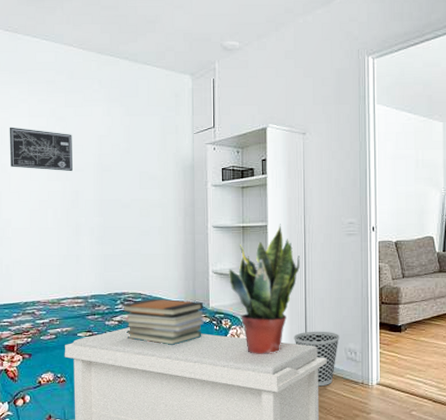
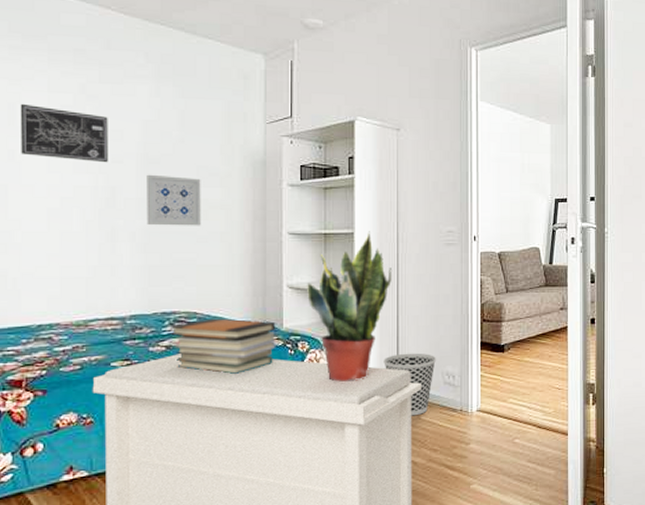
wall art: none [101,180,143,222] -> present [146,174,201,226]

